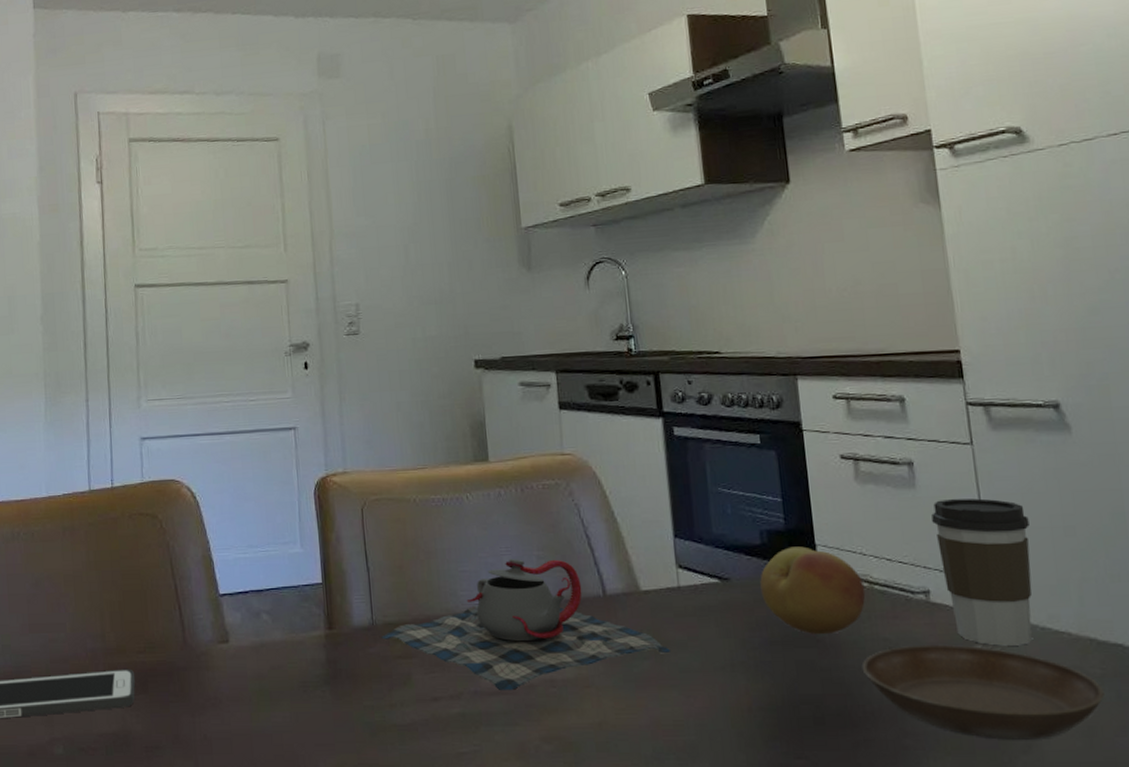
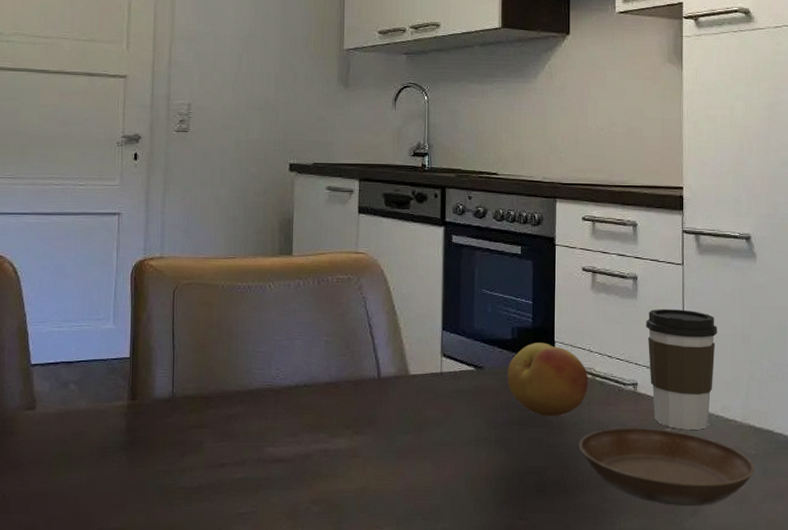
teapot: present [380,559,671,690] -> none [178,343,429,458]

